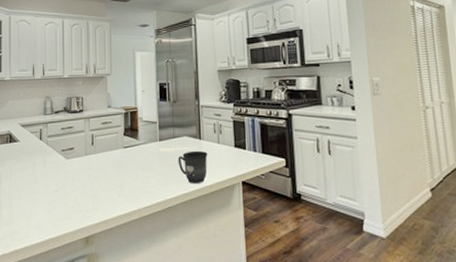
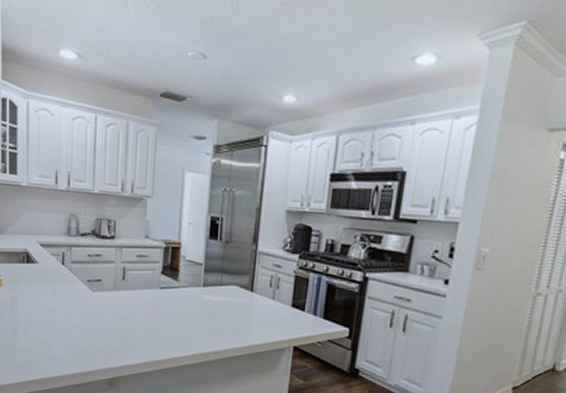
mug: present [178,150,208,183] -> none [222,303,259,341]

